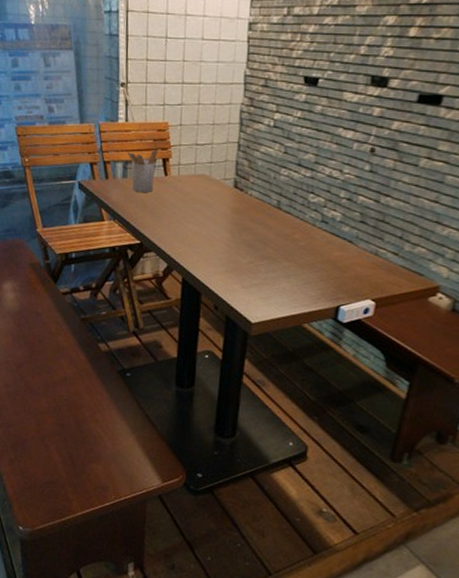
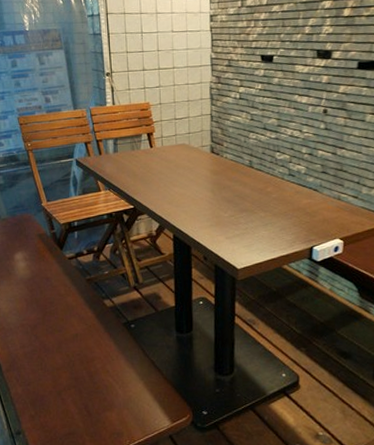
utensil holder: present [127,149,158,193] -> none [116,126,143,164]

